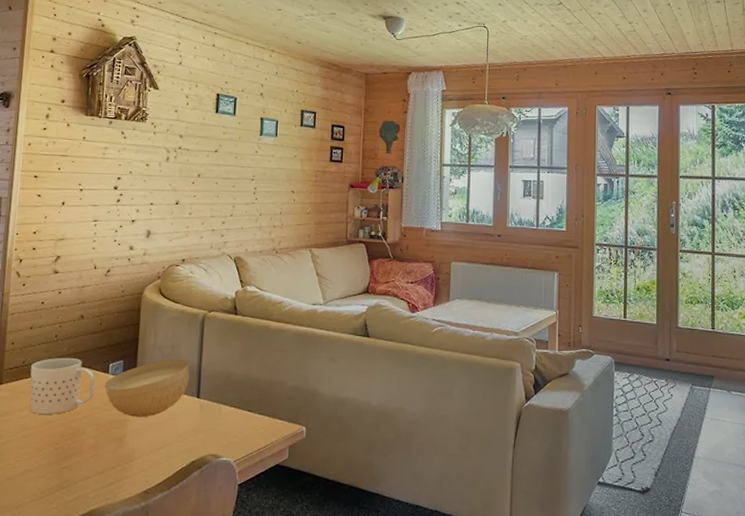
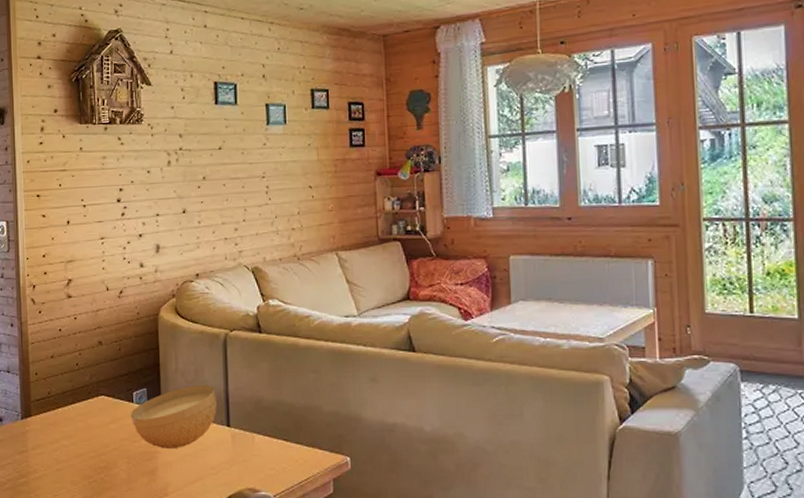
mug: present [29,358,95,414] -> none [57,387,122,447]

